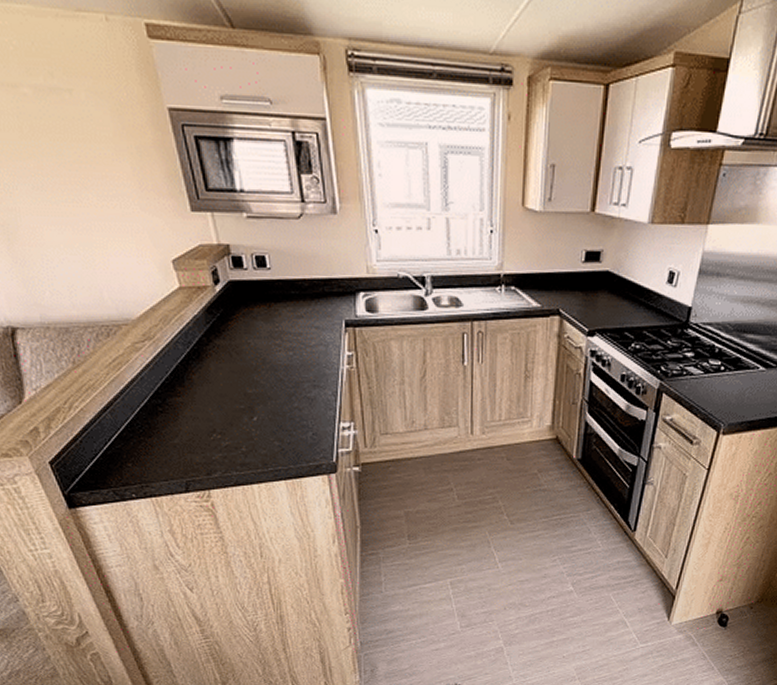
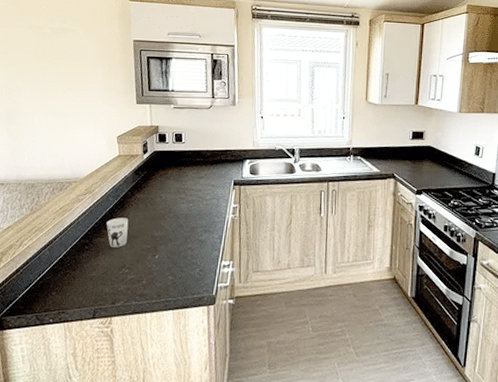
cup: none [181,371,212,408] -> present [106,217,129,247]

